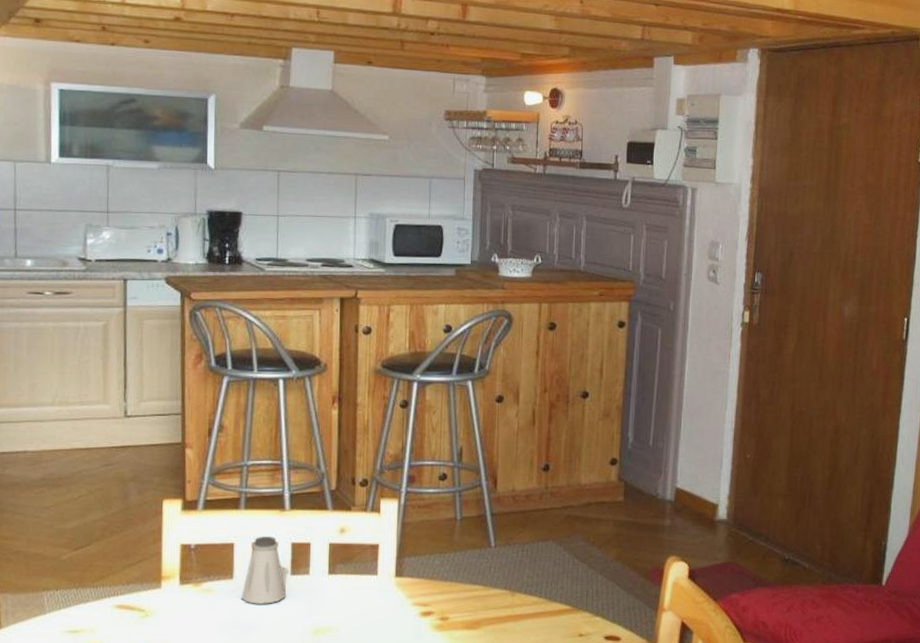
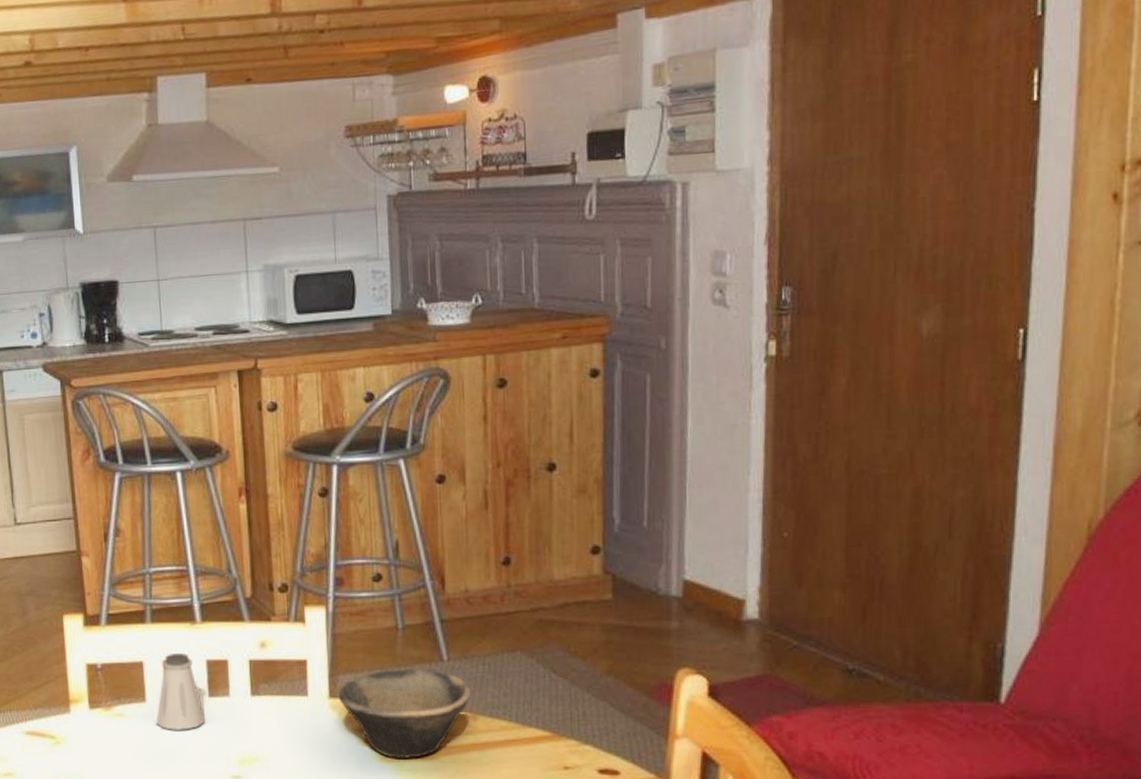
bowl: none [402,553,512,629] -> present [337,669,471,760]

